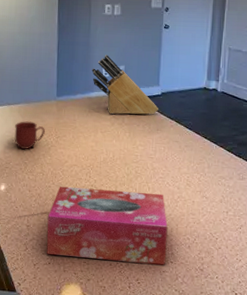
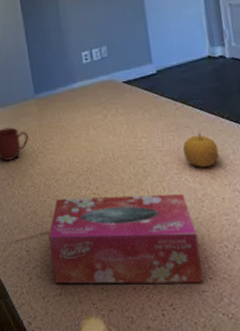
knife block: present [92,55,158,115] -> none [69,37,157,106]
fruit: none [169,147,198,176] -> present [182,132,220,167]

